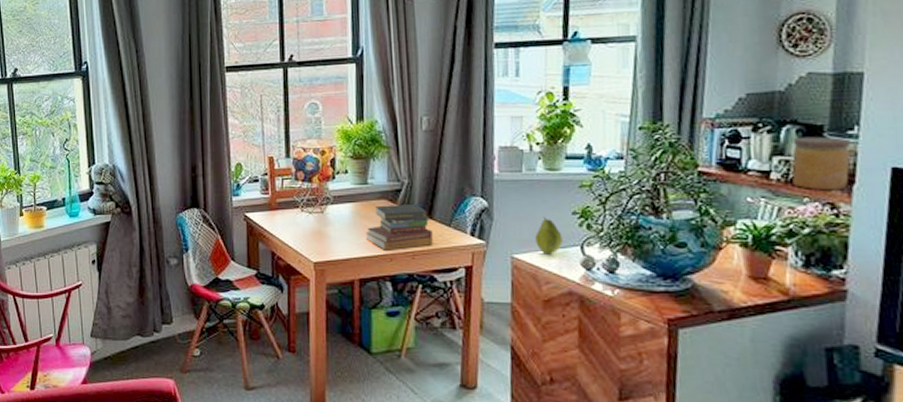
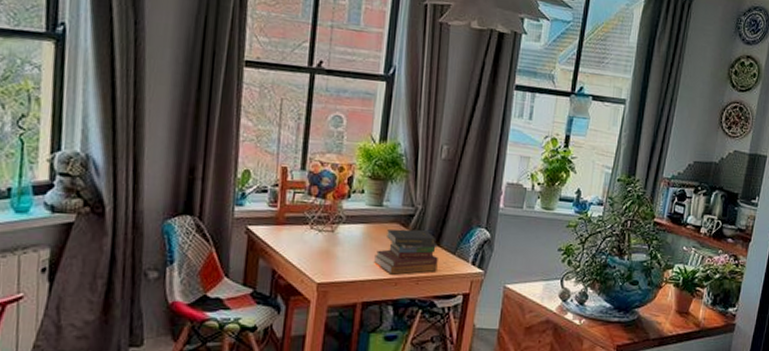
fruit: present [535,218,563,255] -> none [526,252,548,286]
jar: present [792,136,851,191] -> none [713,201,752,246]

